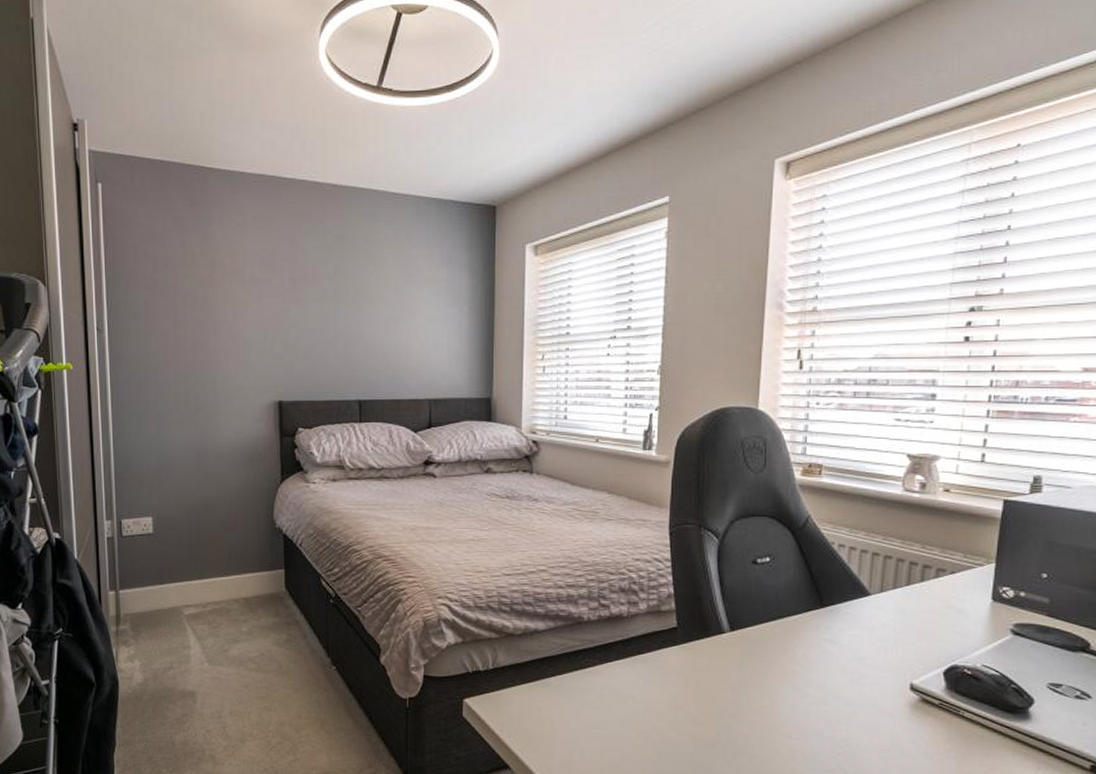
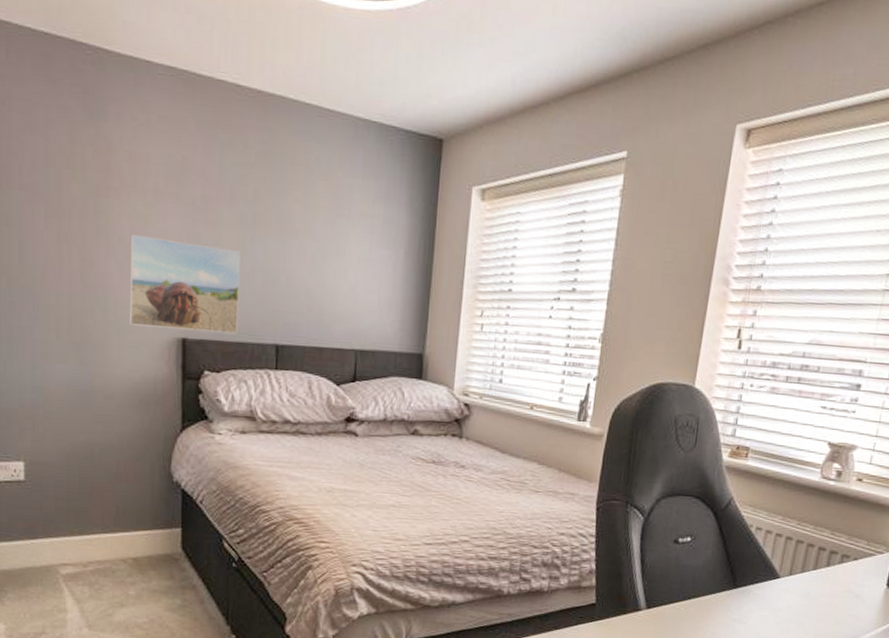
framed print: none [233,316,326,394] -> present [128,234,242,335]

